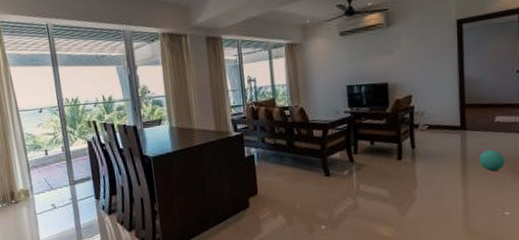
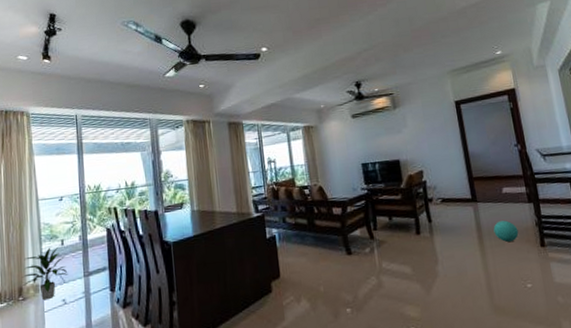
indoor plant: none [12,156,55,204] -> present [22,246,68,301]

